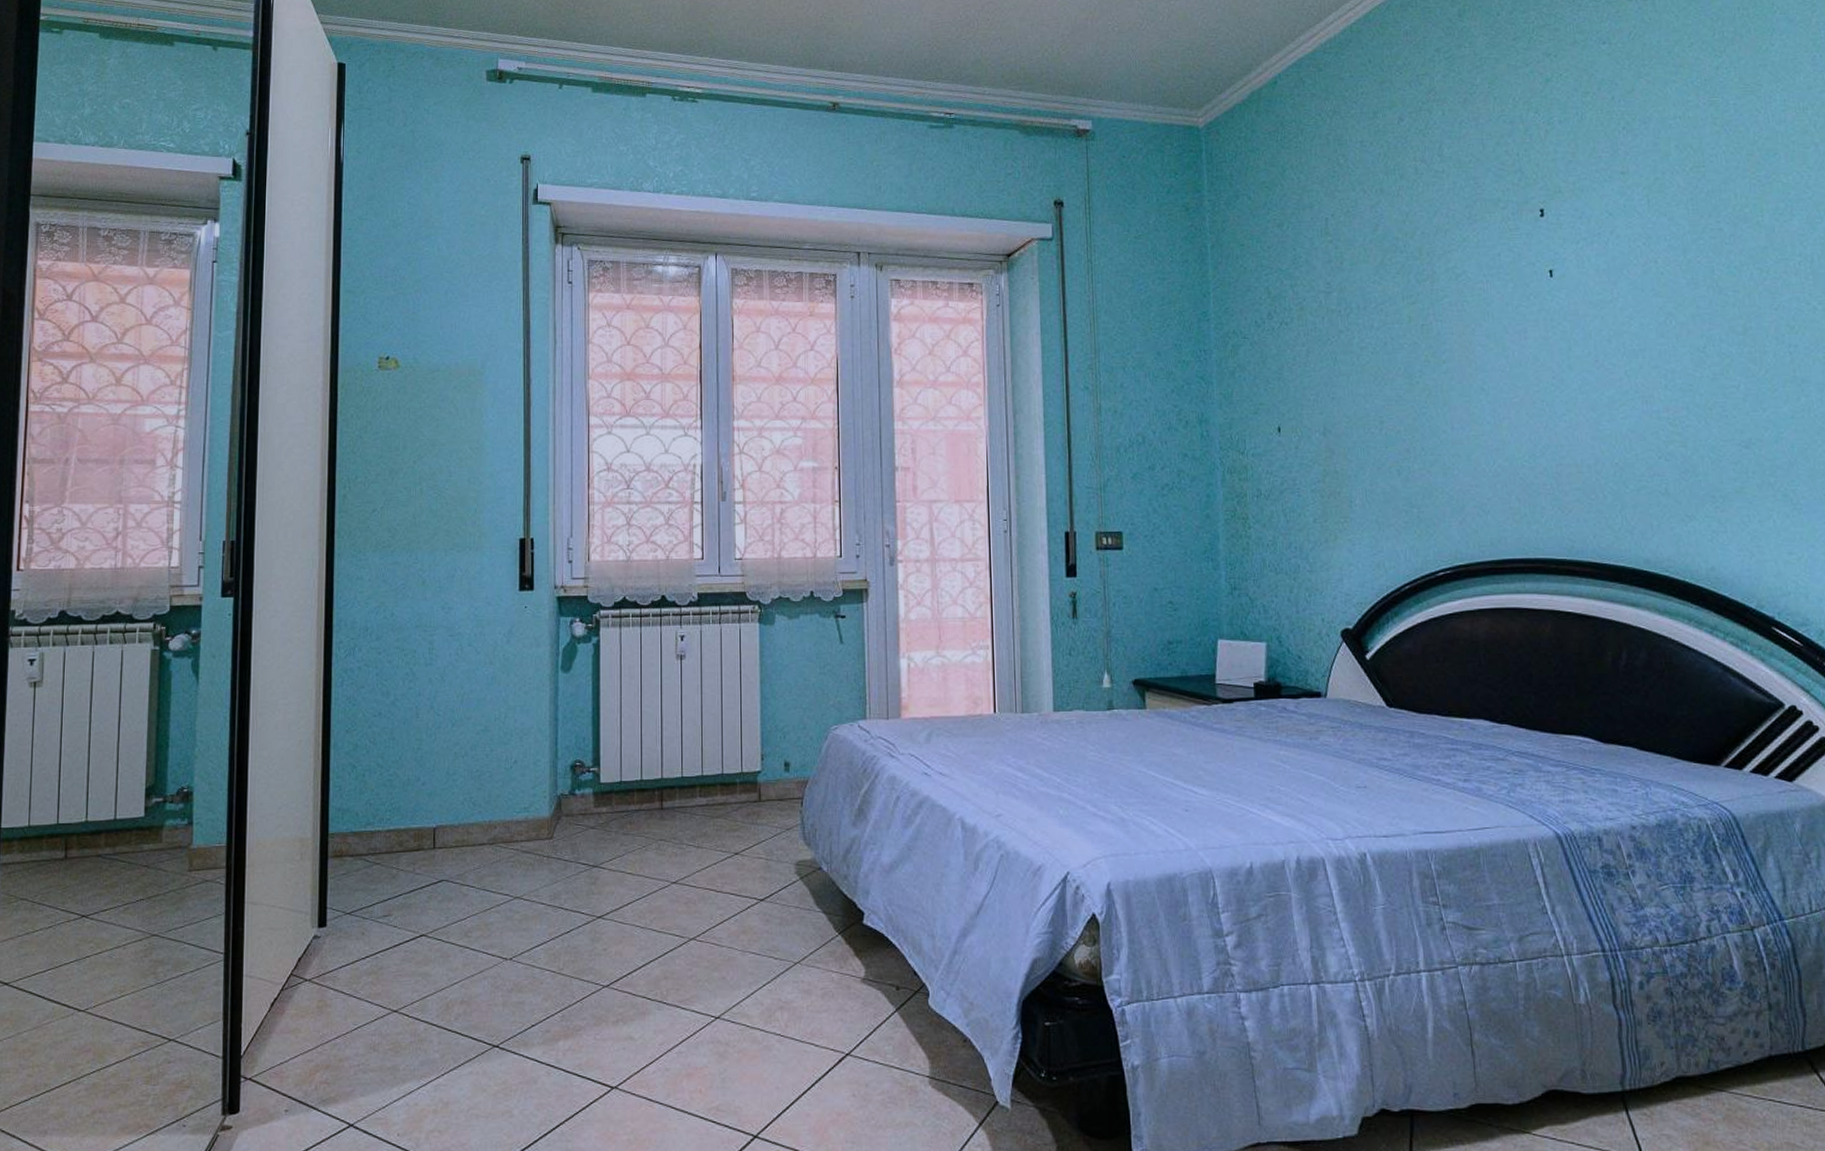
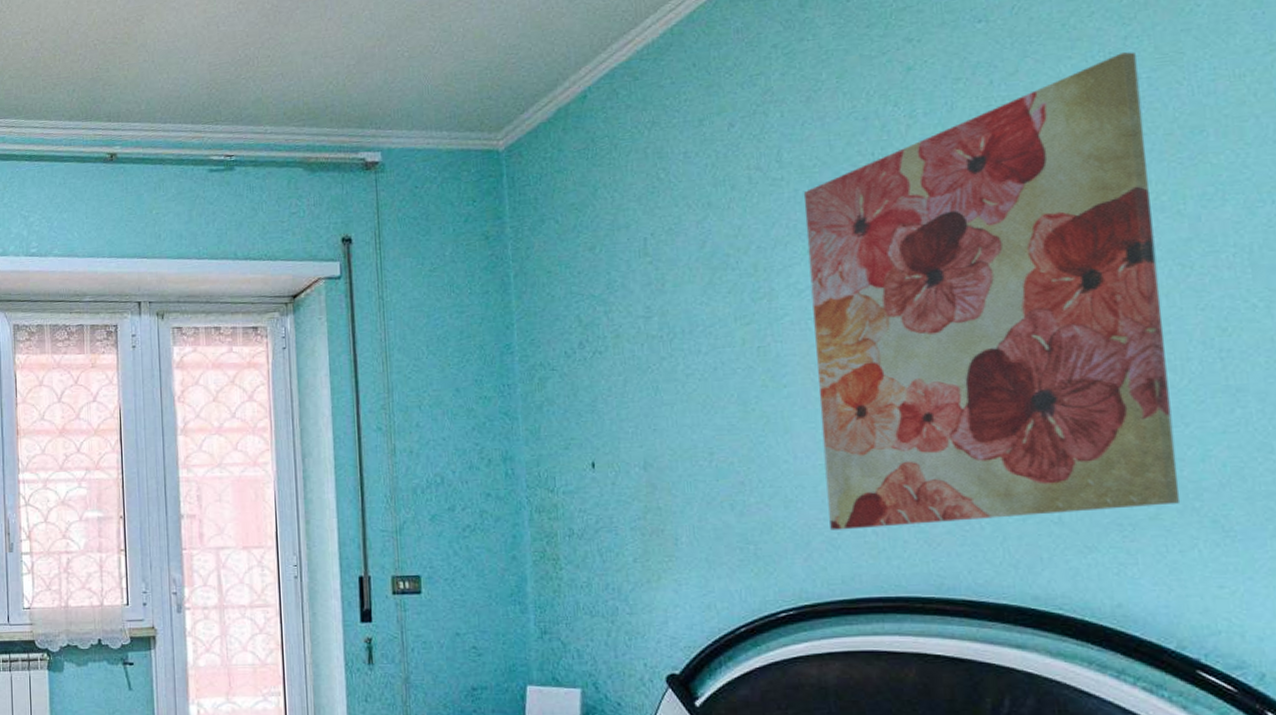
wall art: none [1460,81,1760,496] -> present [803,52,1181,530]

